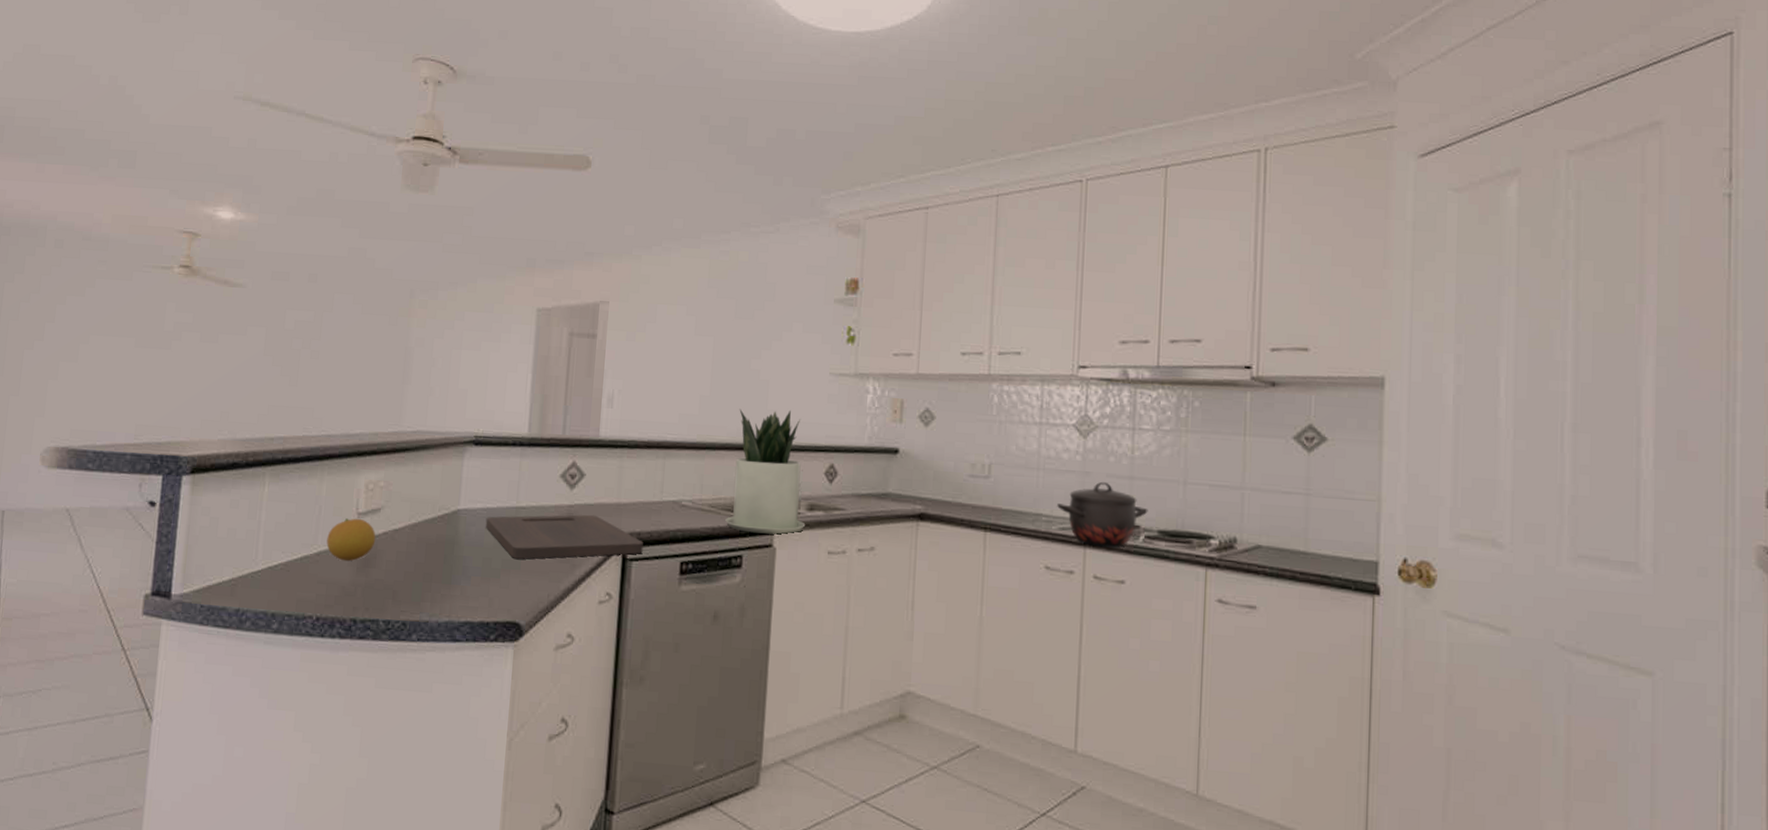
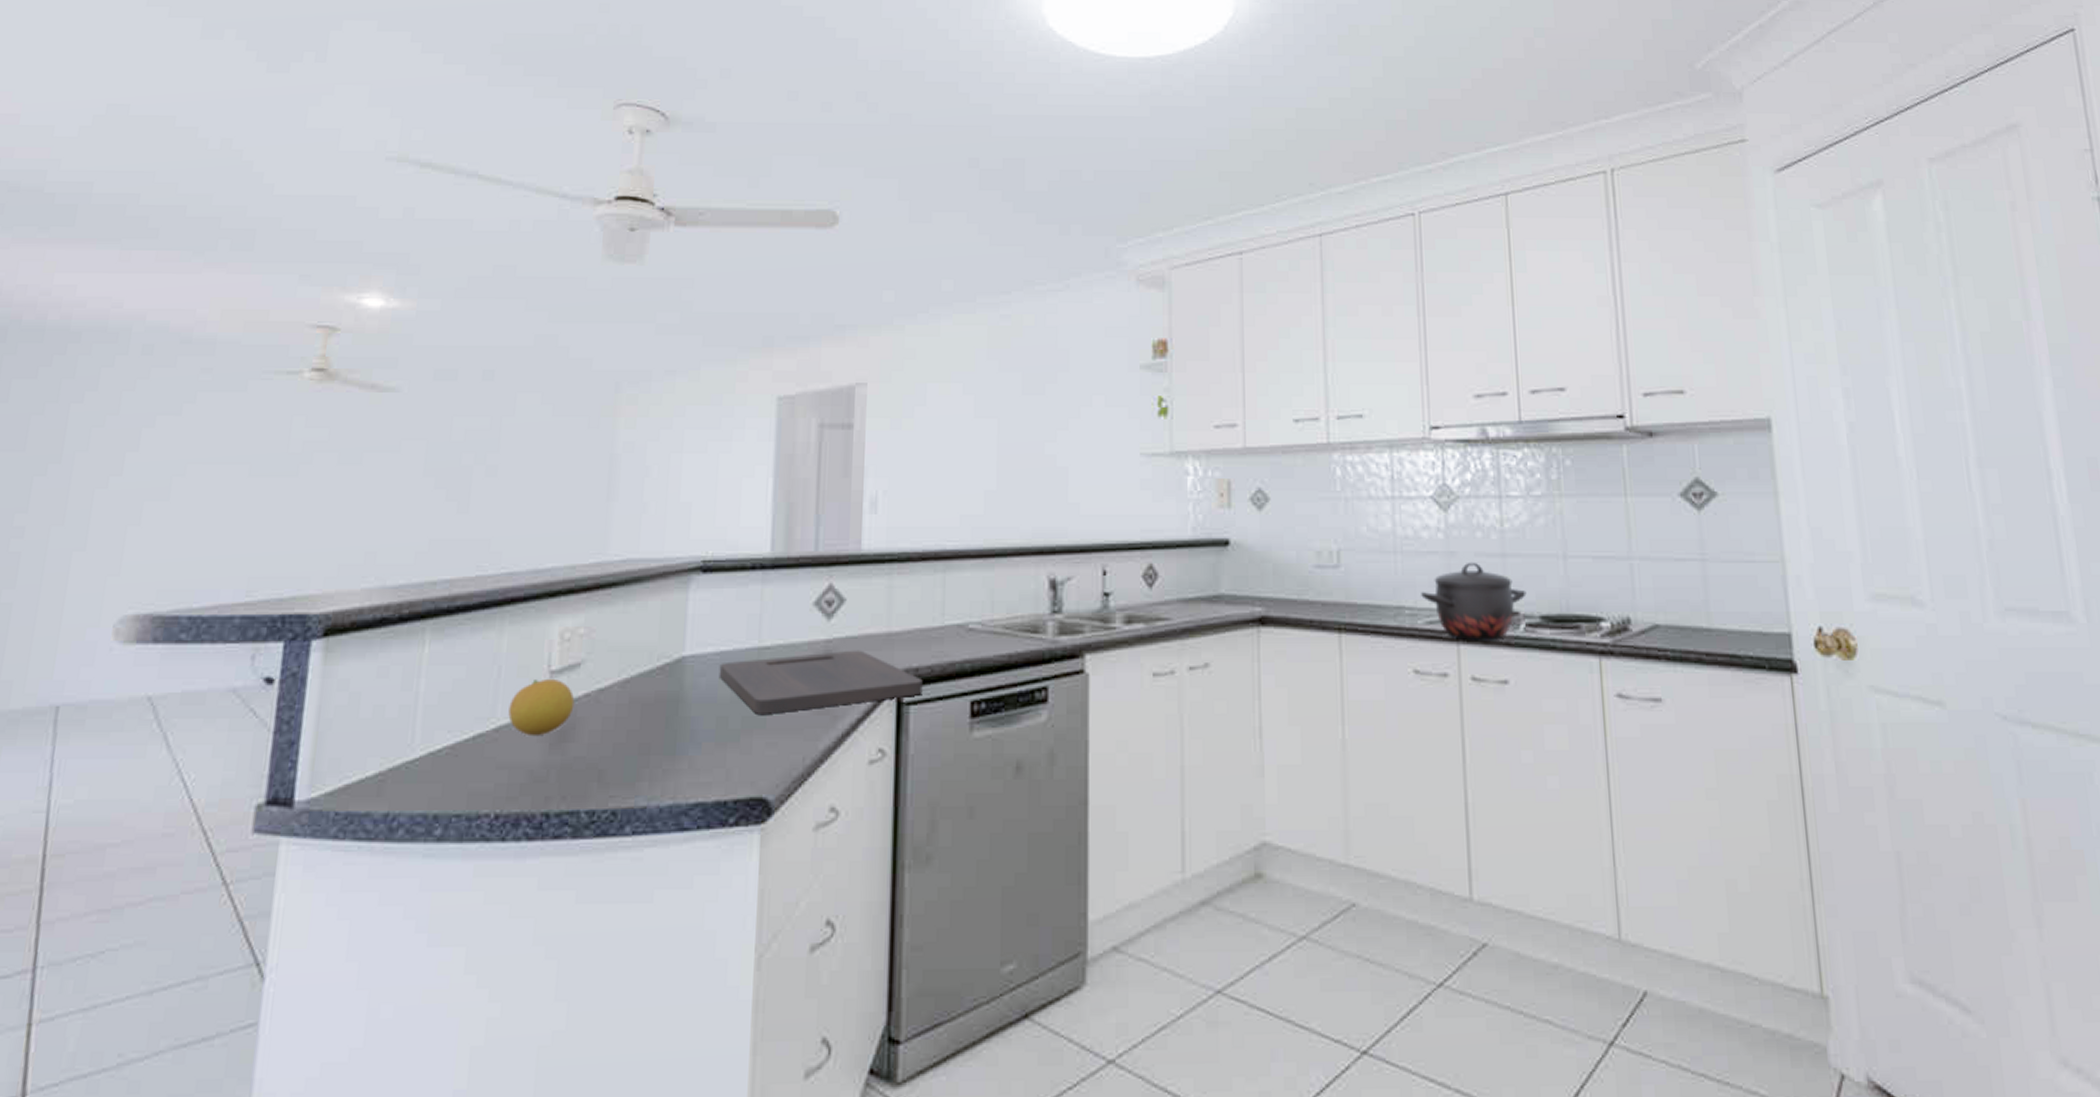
planter: present [725,409,806,535] -> none [1024,501,1124,657]

